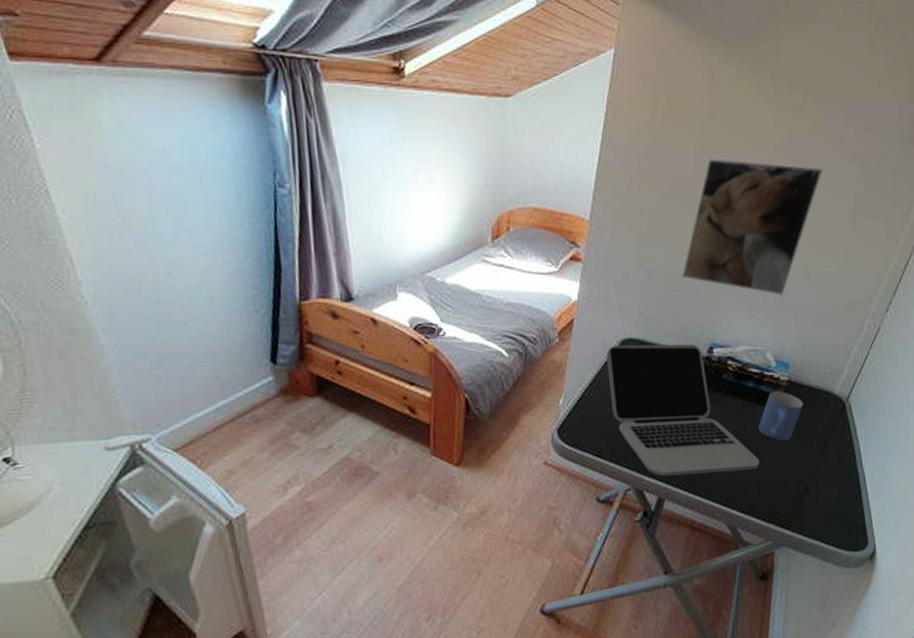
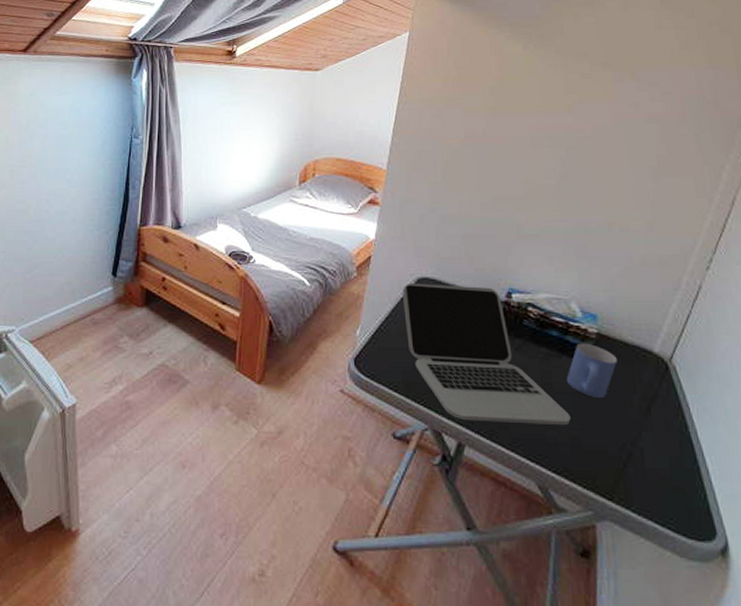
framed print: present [682,159,823,295] -> none [476,119,618,246]

